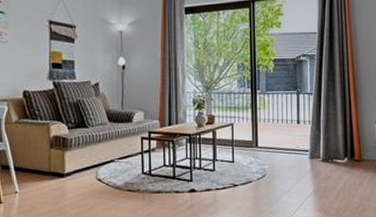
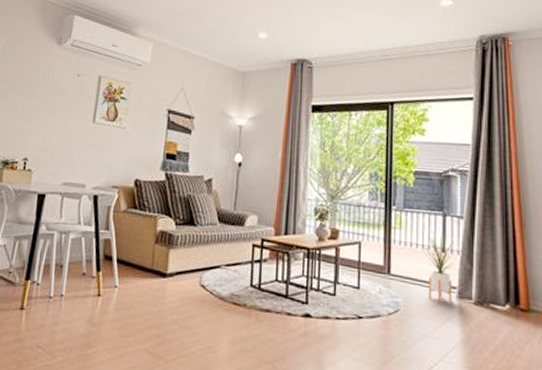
house plant: none [283,107,307,163] -> present [424,230,455,302]

